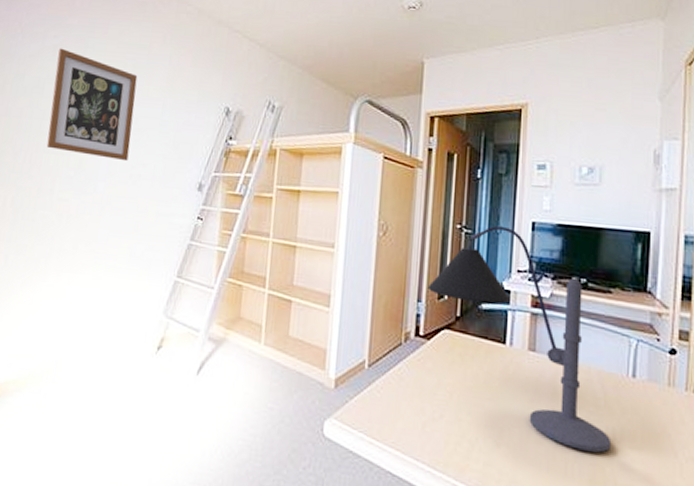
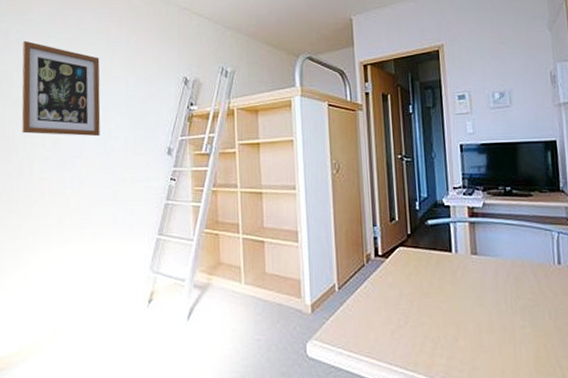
desk lamp: present [427,225,612,453] -> none [380,151,550,333]

